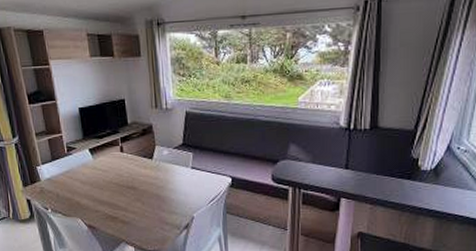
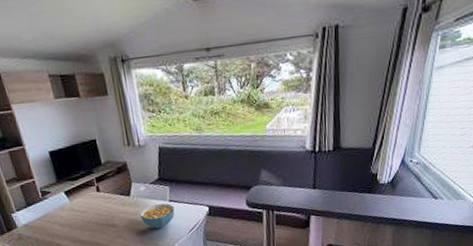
cereal bowl: none [160,169,196,196] -> present [140,203,175,229]

